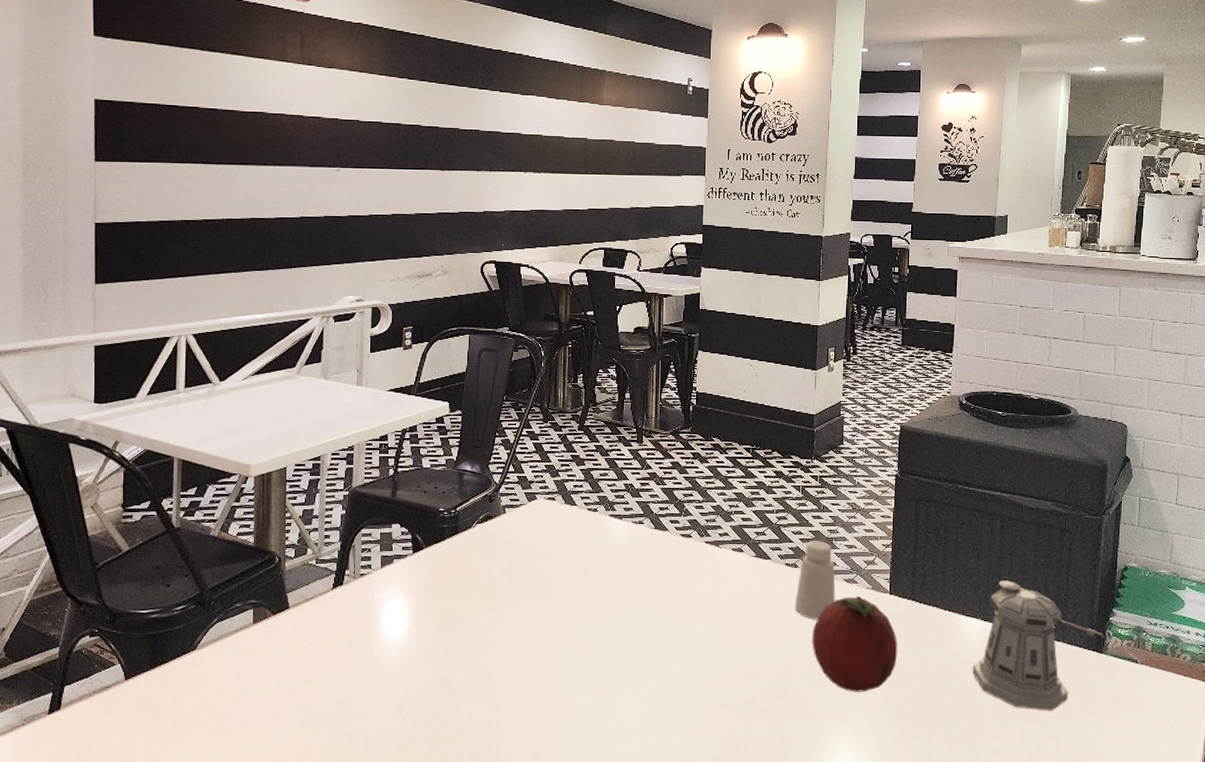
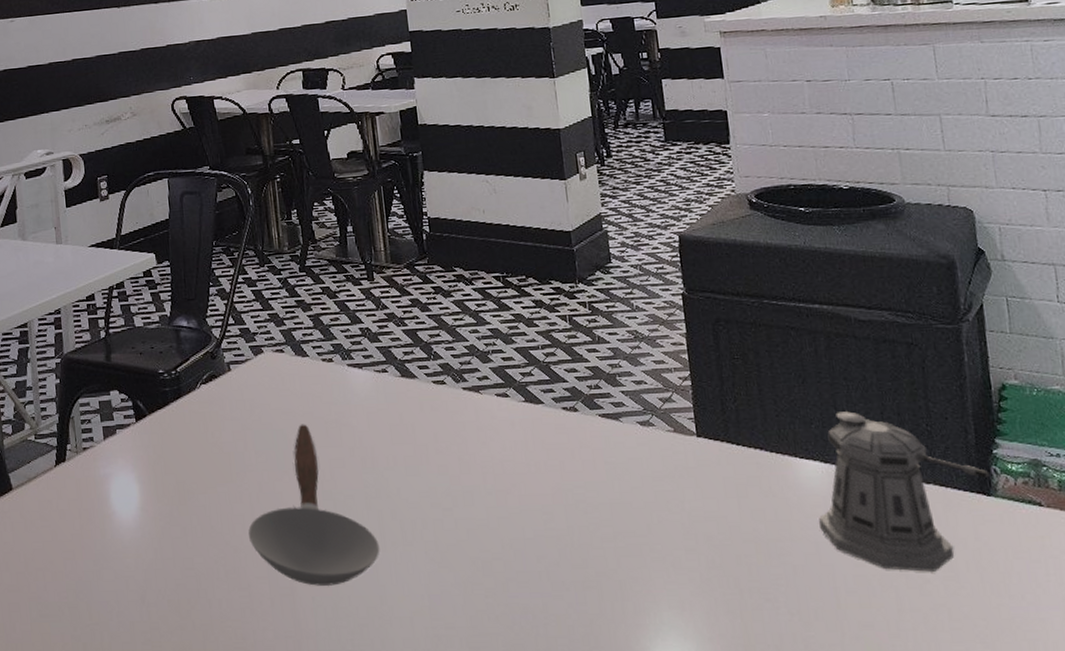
spoon: none [503,564,617,705] -> present [248,424,380,586]
saltshaker: present [795,541,836,620] -> none [580,378,630,472]
fruit: present [812,596,898,692] -> none [607,441,720,558]

